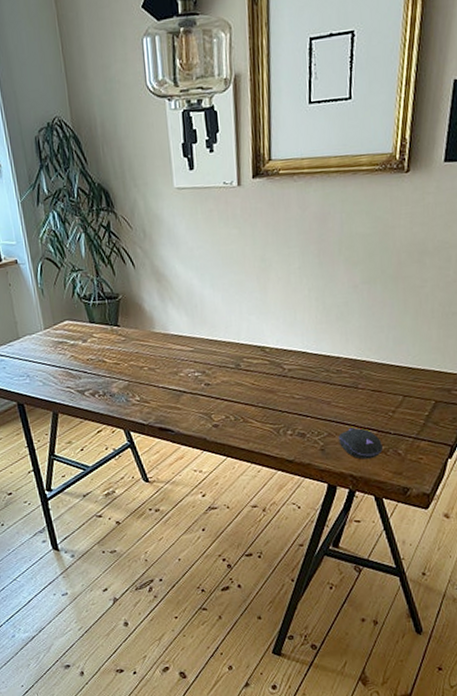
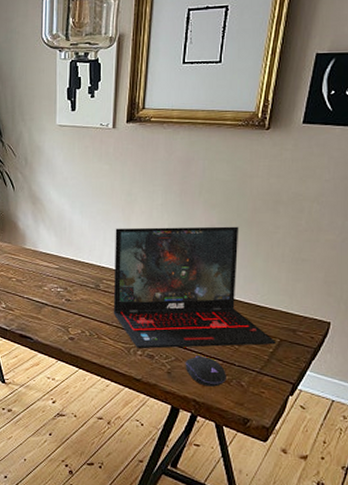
laptop: none [251,284,431,429] -> present [113,226,276,349]

